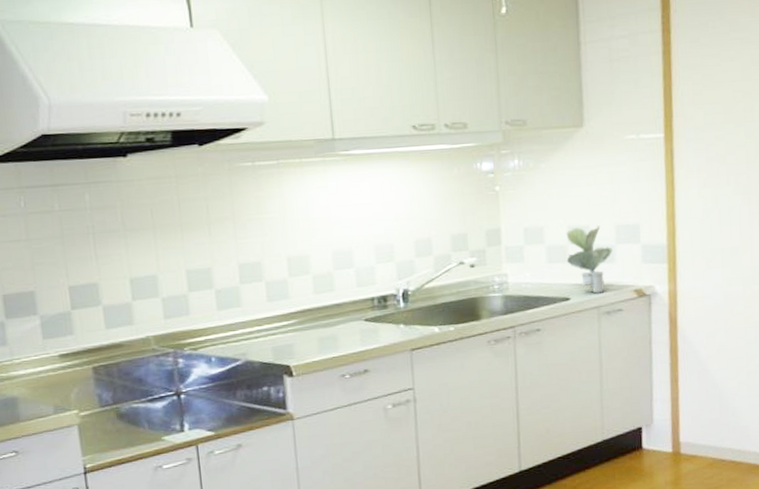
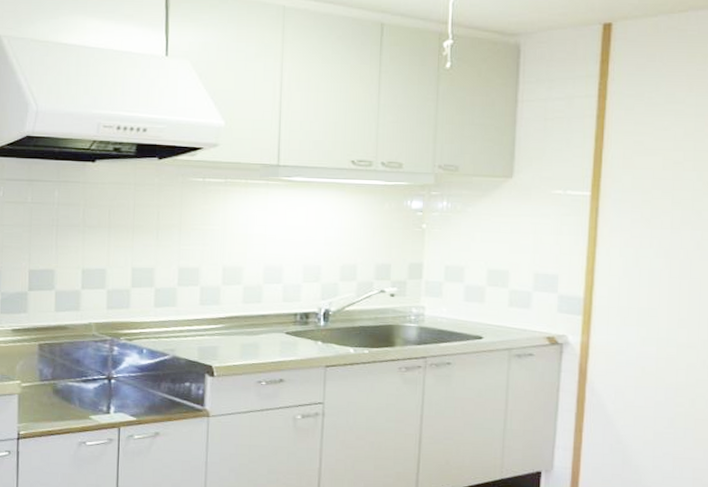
potted plant: present [566,225,612,294] -> none [483,271,529,336]

